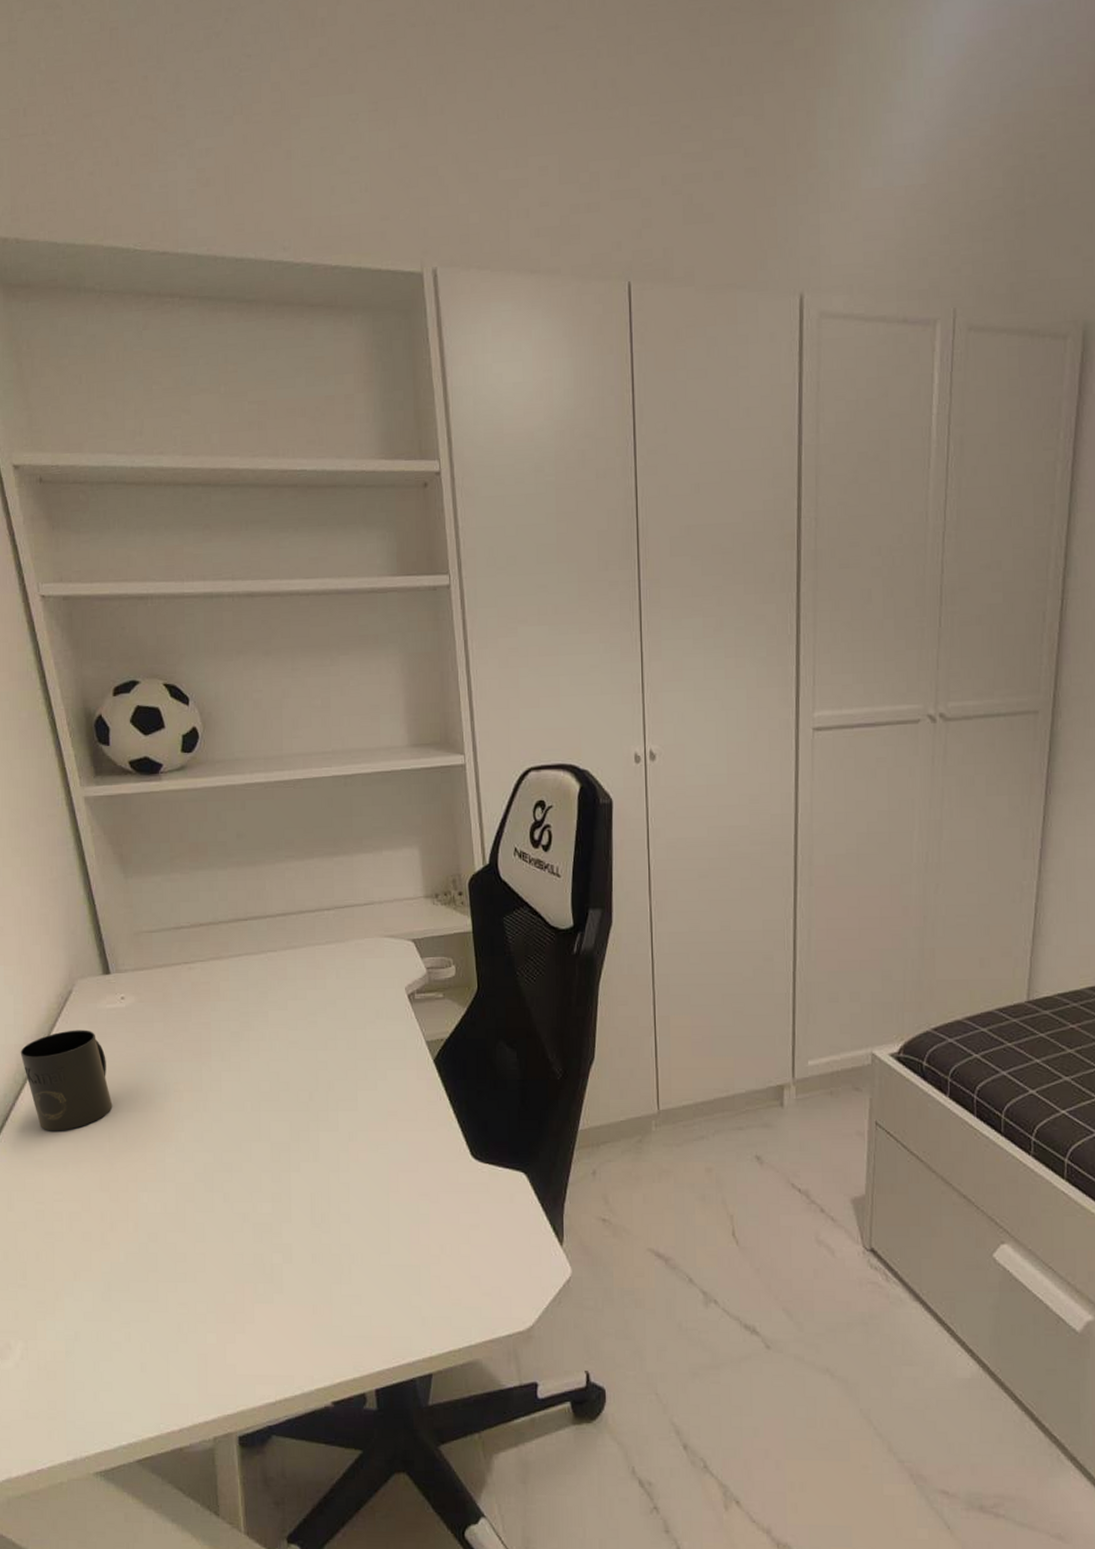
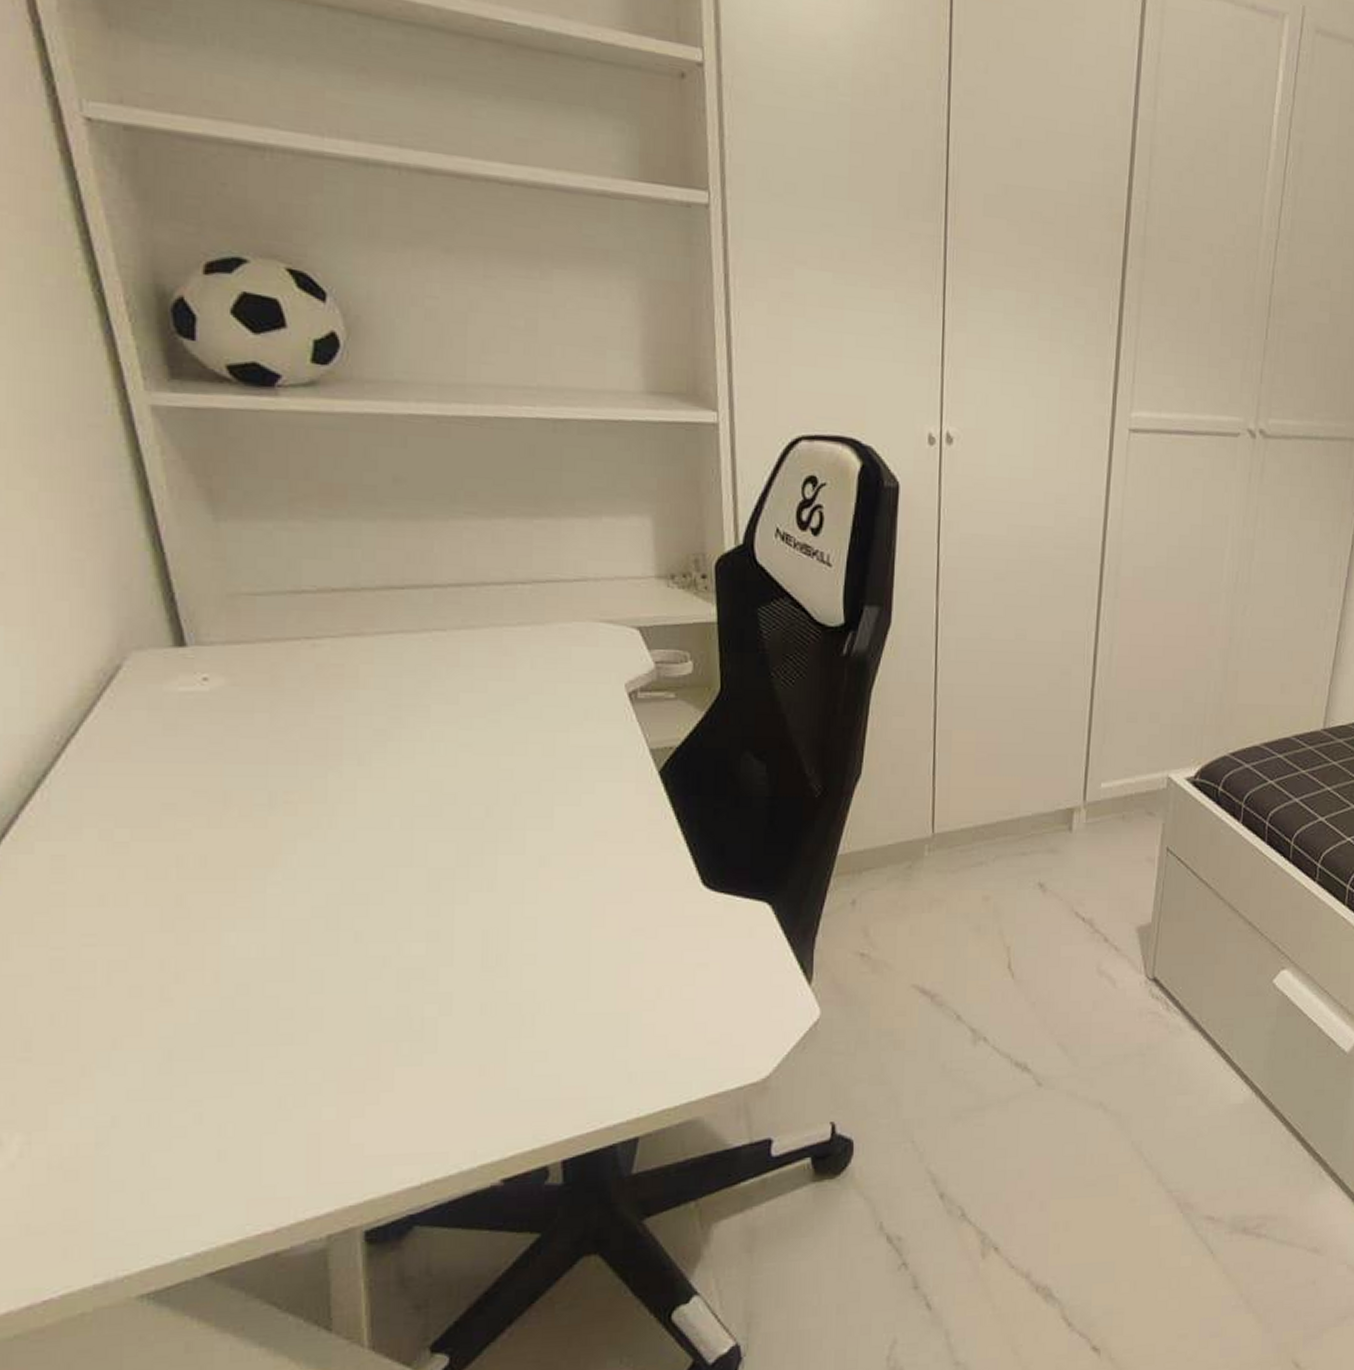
mug: present [20,1030,113,1131] -> none [29,718,184,853]

